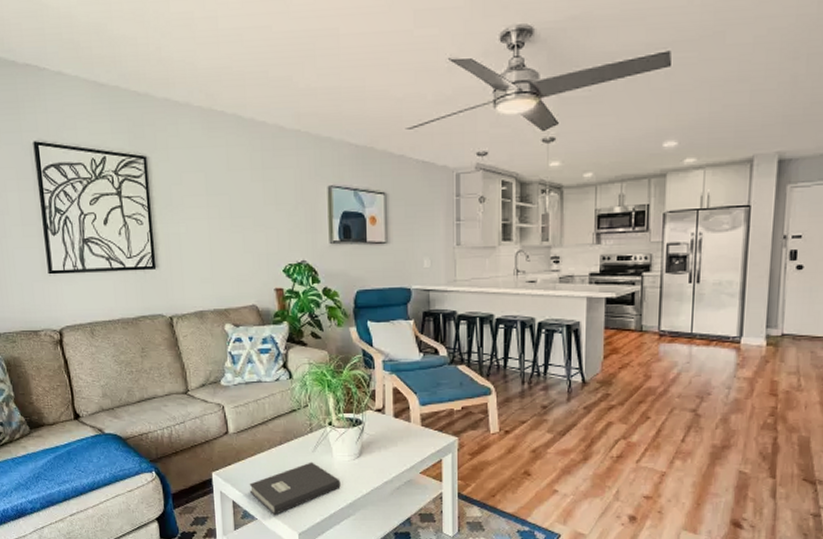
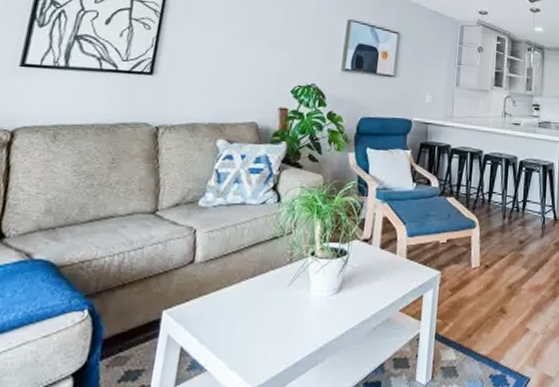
book: present [249,462,341,515] -> none [204,297,314,364]

